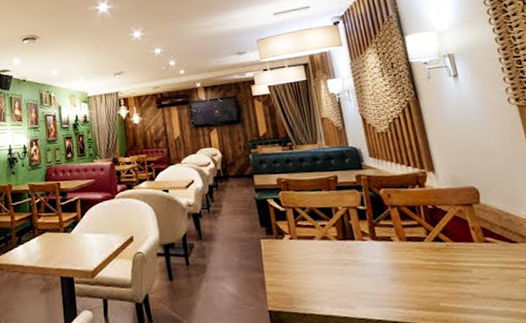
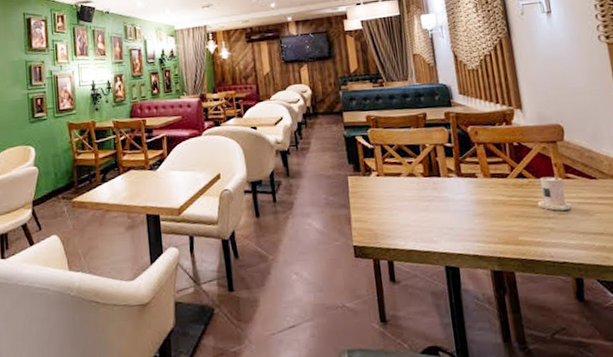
candle: none [457,238,494,276] -> present [537,175,572,211]

